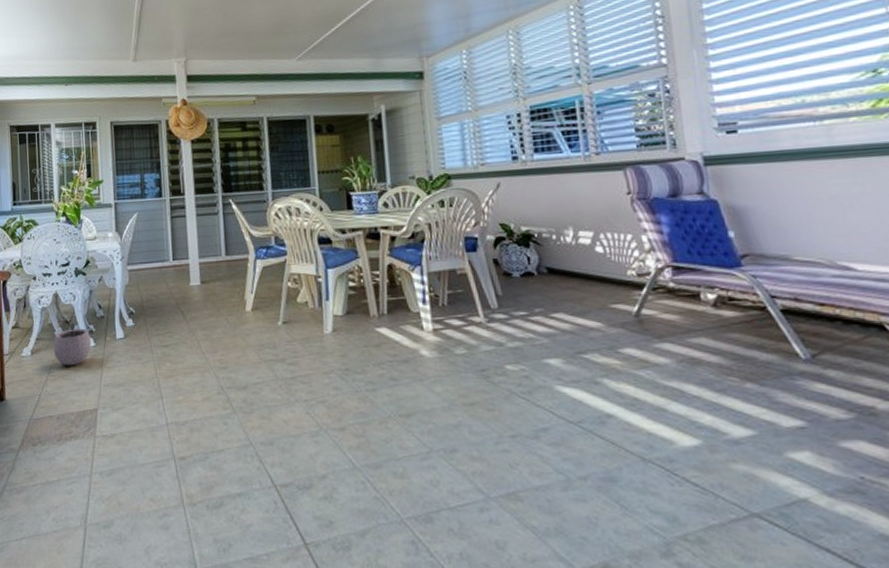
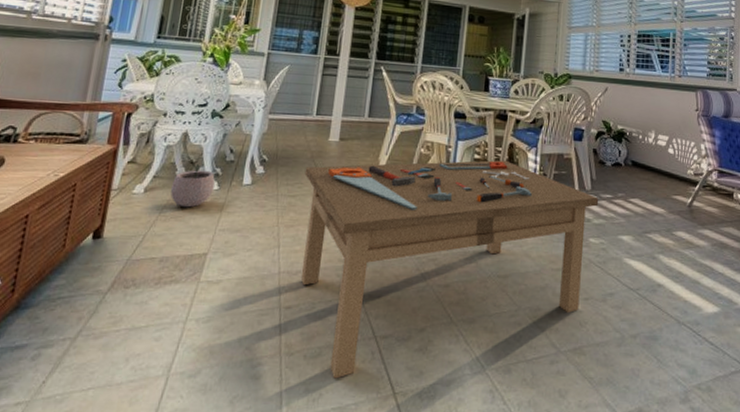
coffee table: none [172,284,511,529] -> present [300,160,599,379]

